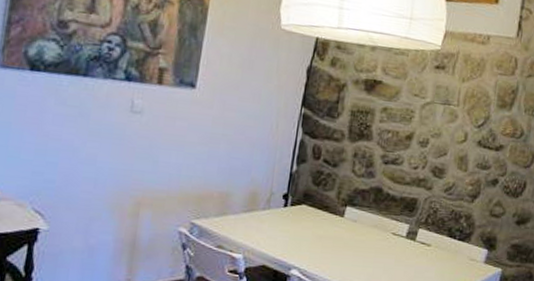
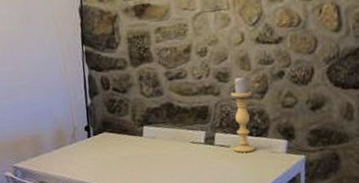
candle holder: none [433,175,463,255] -> present [231,76,255,153]

